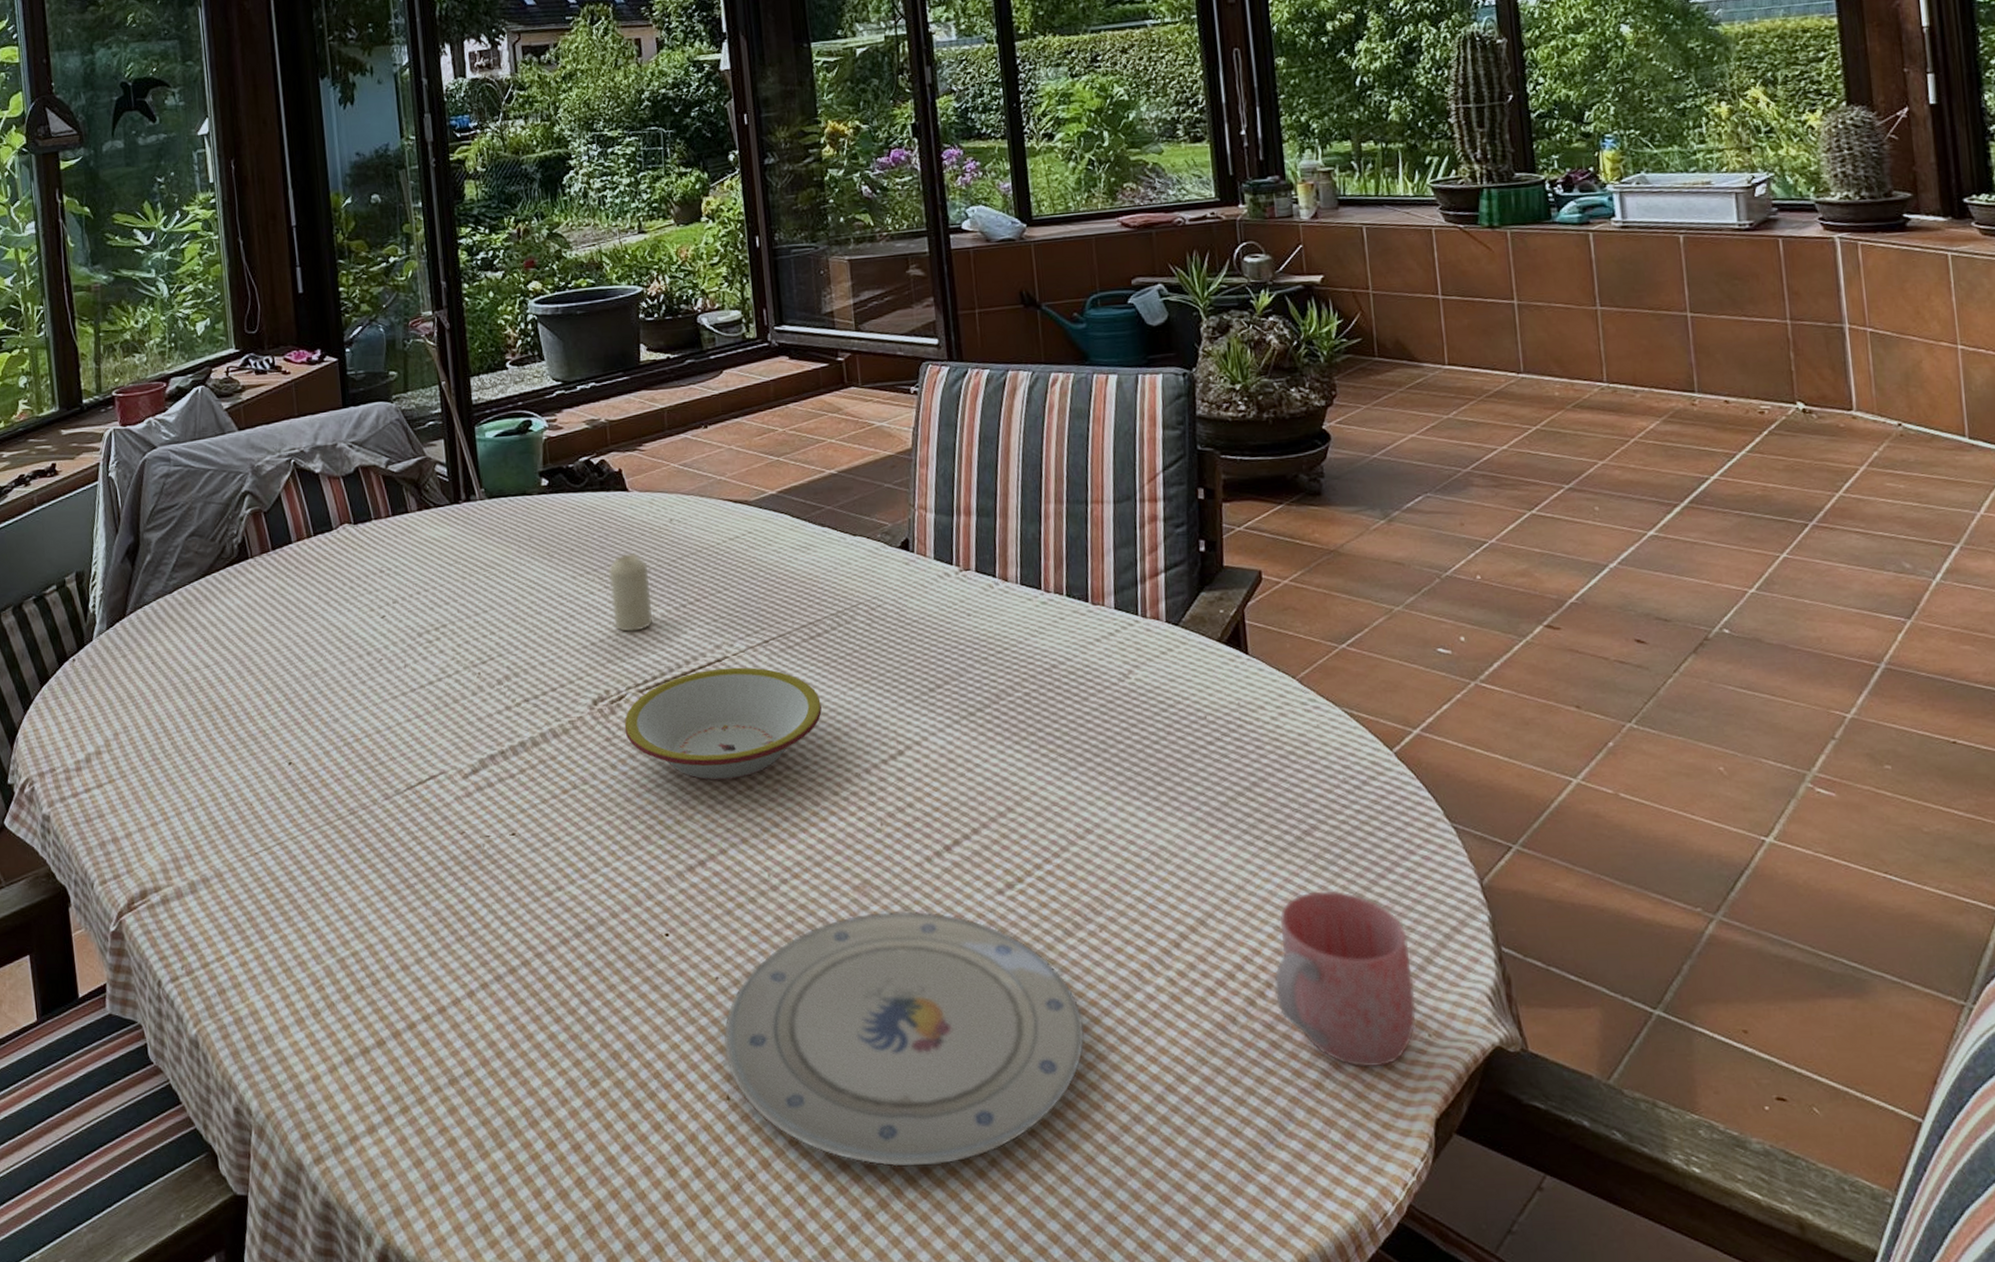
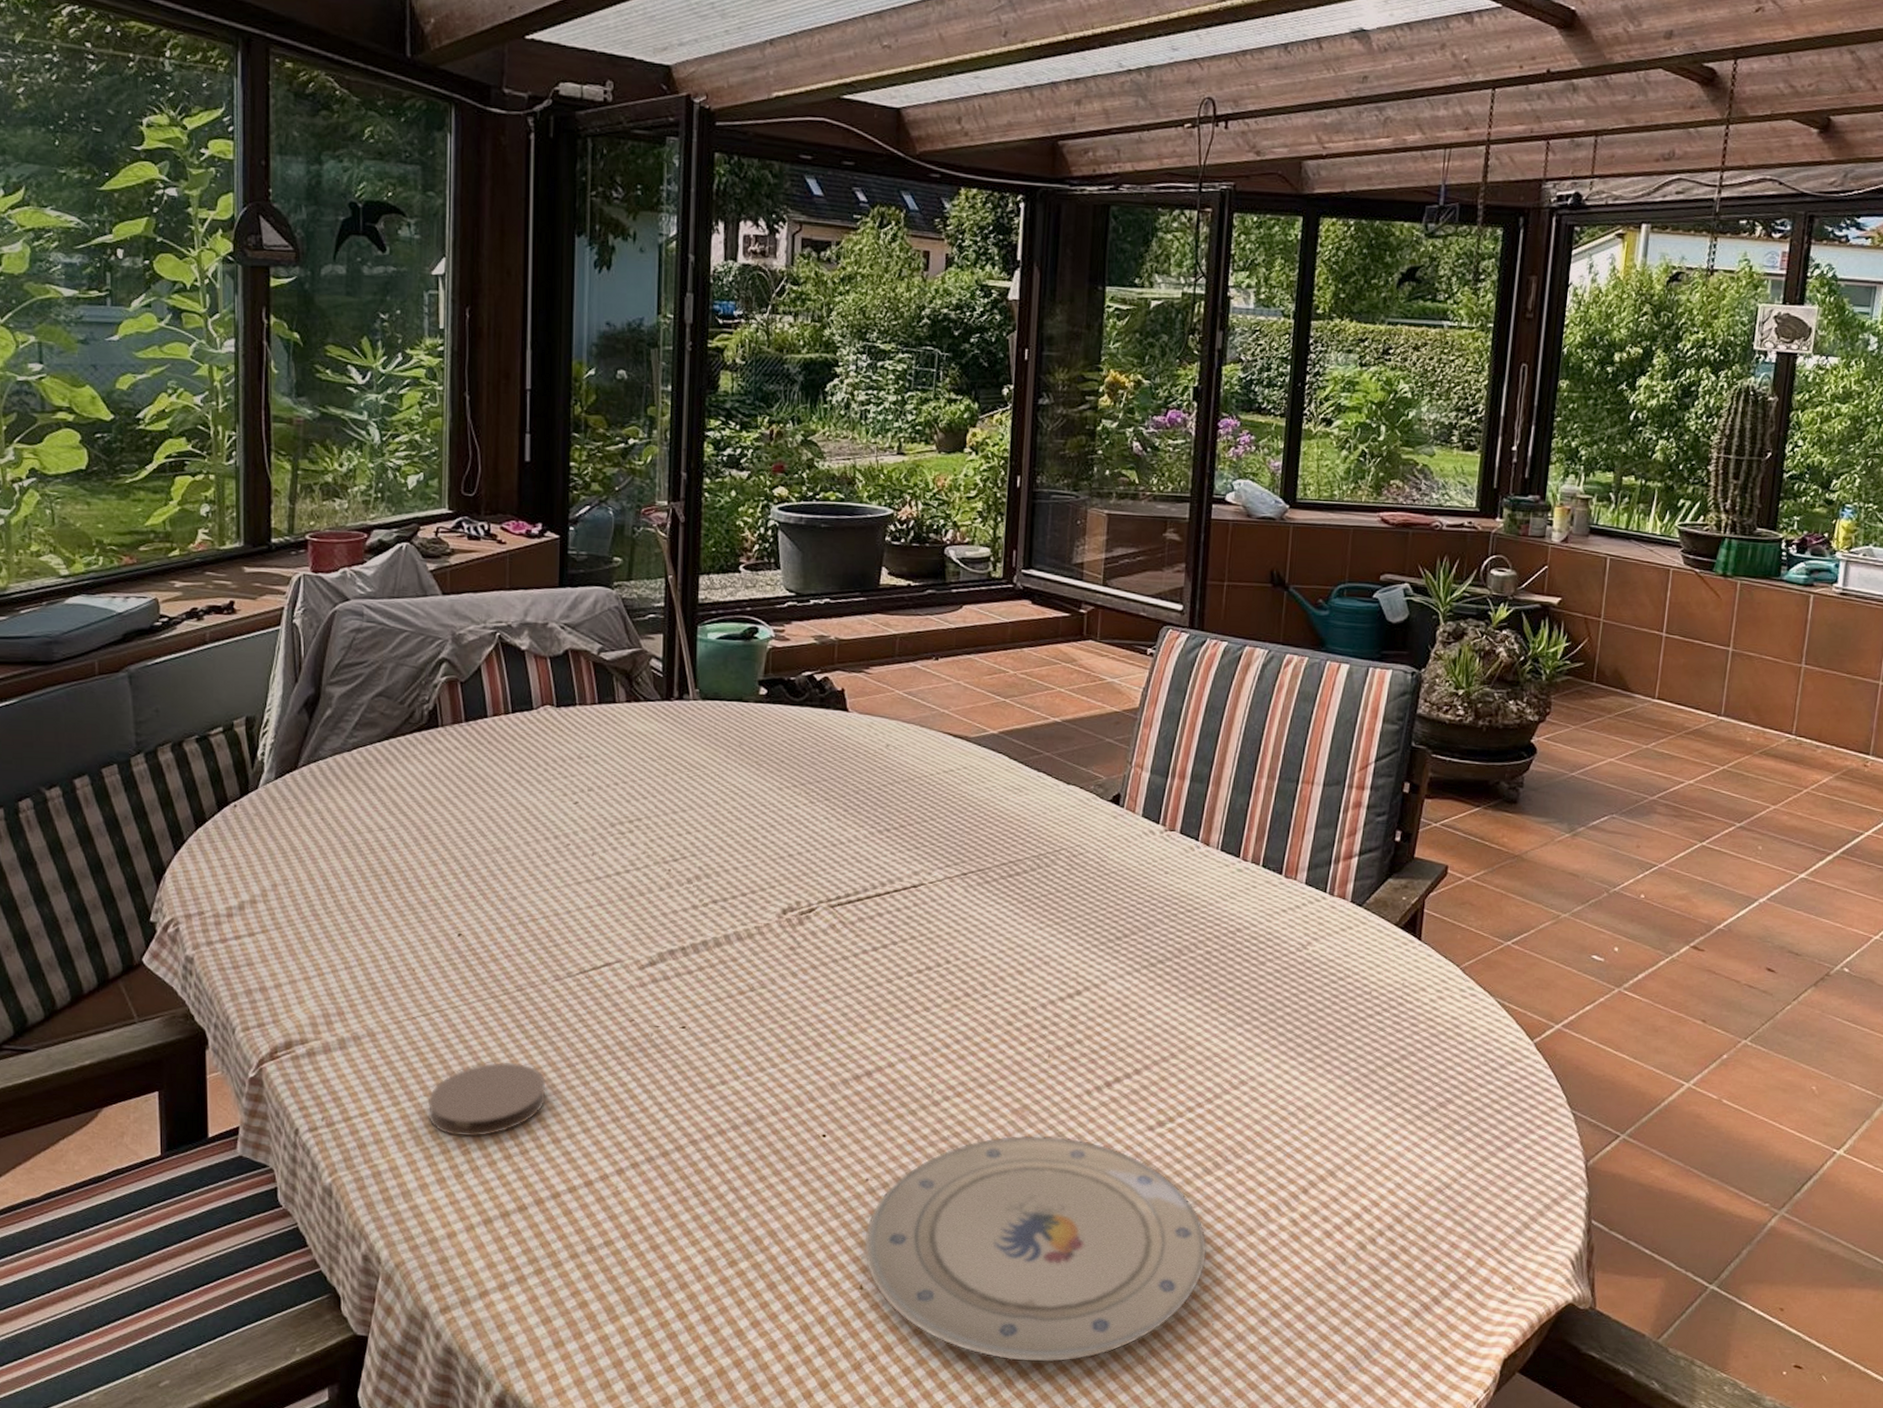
coaster: none [279,889,391,972] -> present [427,1062,546,1137]
candle: present [608,552,653,632] -> none [815,772,858,849]
bowl: present [624,667,822,781] -> none [810,894,1009,1000]
mug: present [1274,890,1416,1068] -> none [1385,1156,1512,1312]

